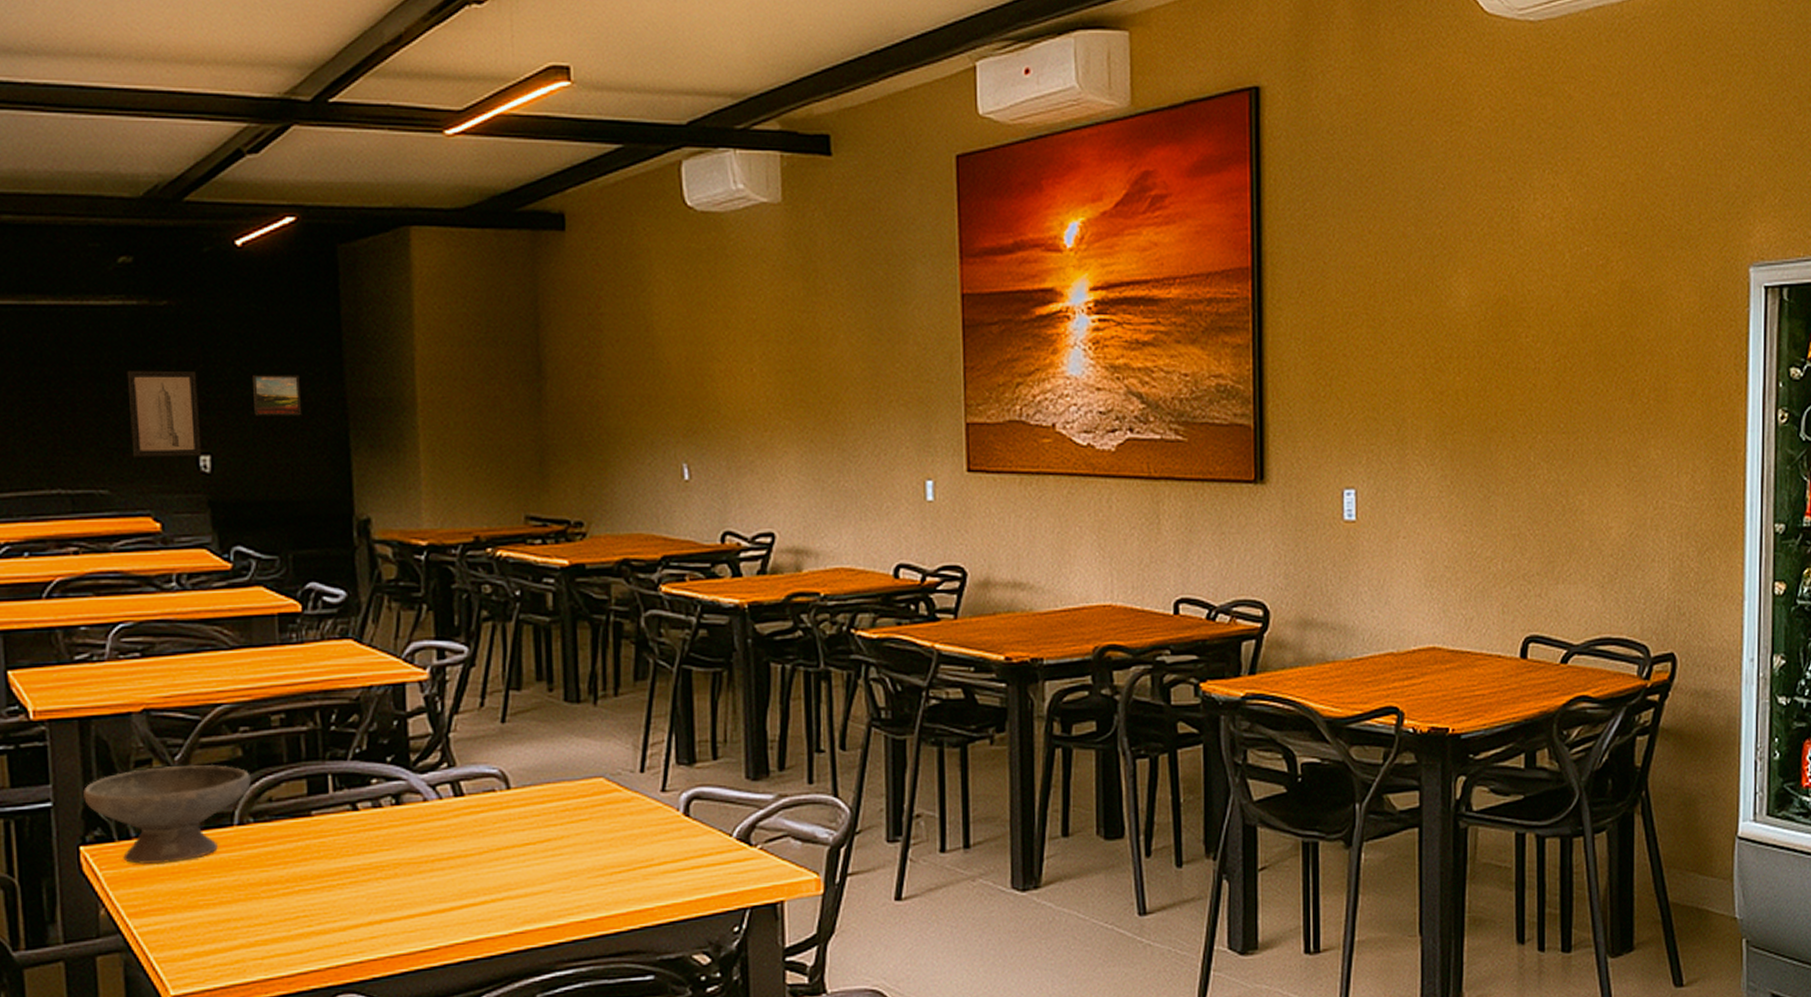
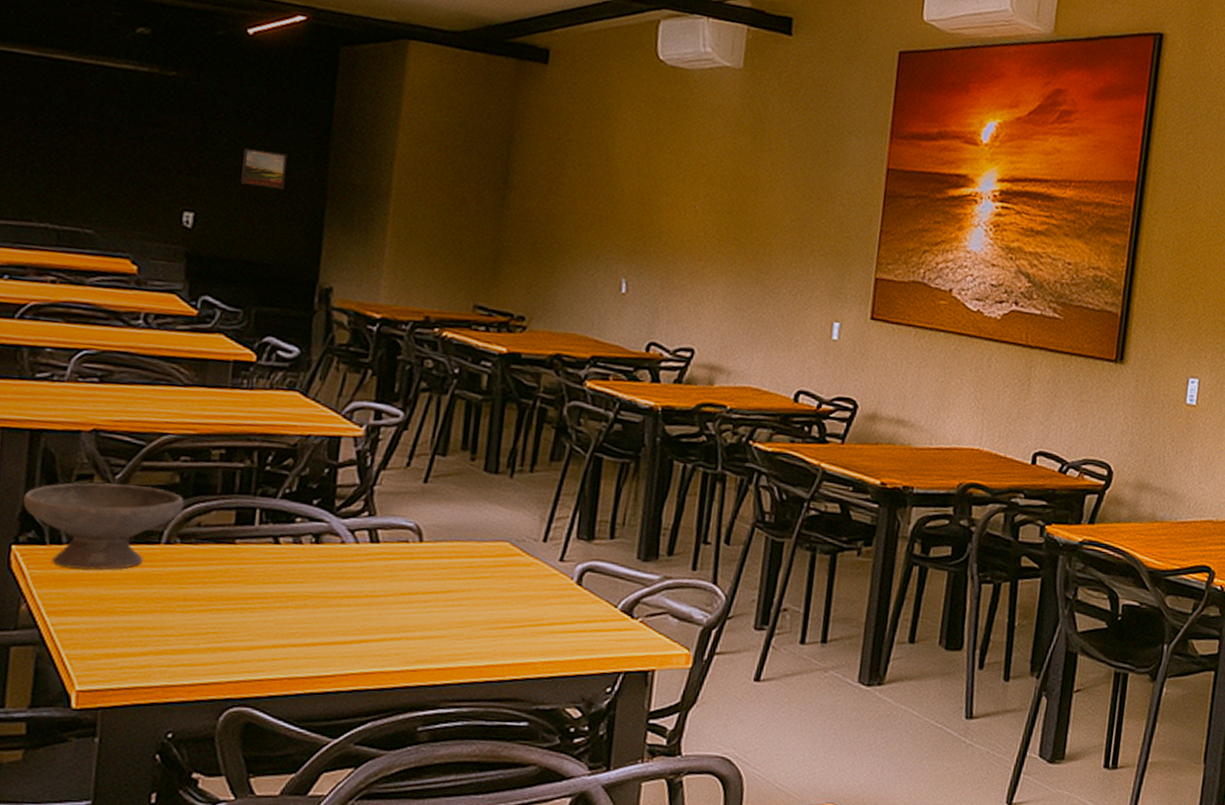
wall art: present [127,370,202,457] -> none [122,128,193,212]

